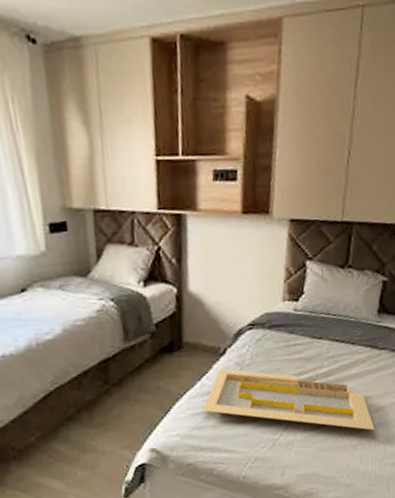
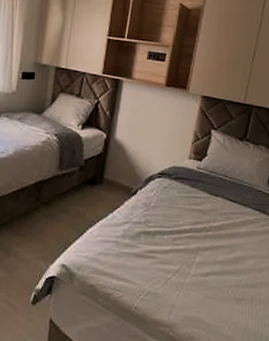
serving tray: present [202,368,375,430] -> none [109,206,258,288]

